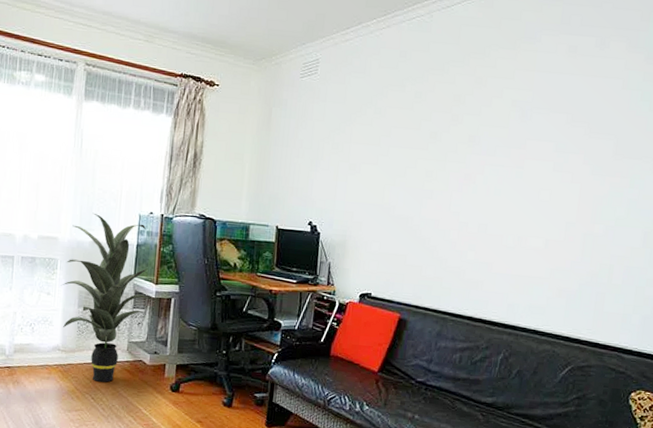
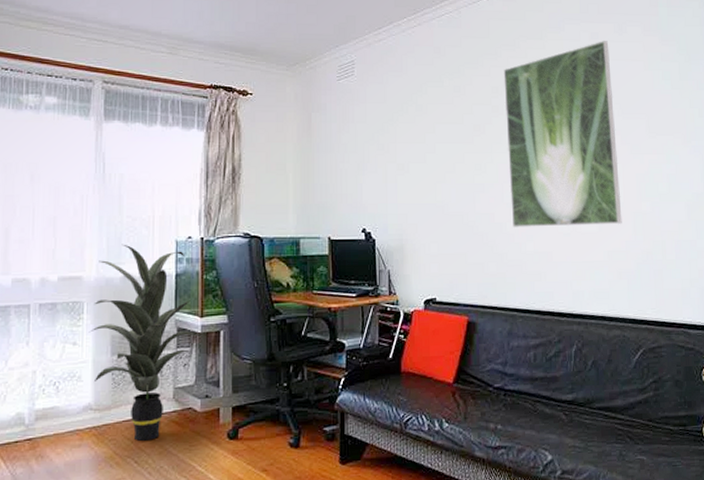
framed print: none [456,55,587,244] -> present [503,41,622,227]

